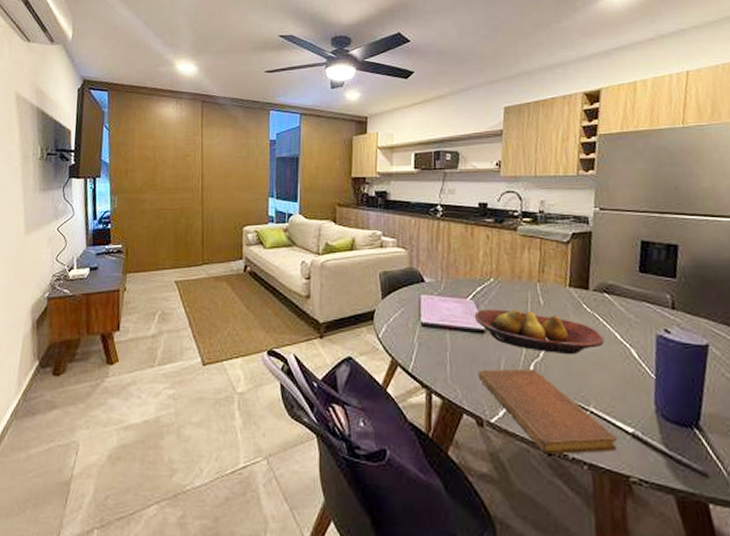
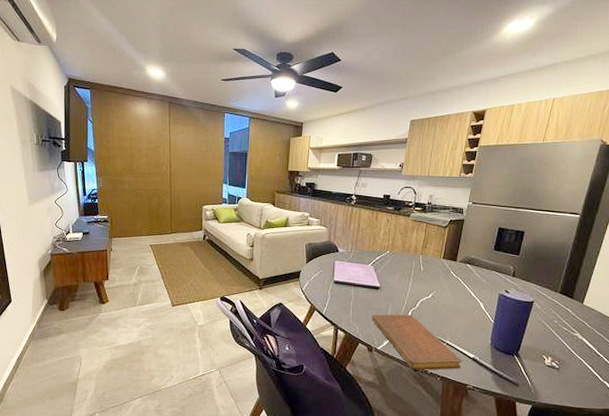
fruit bowl: present [474,309,605,355] -> none [372,273,463,306]

